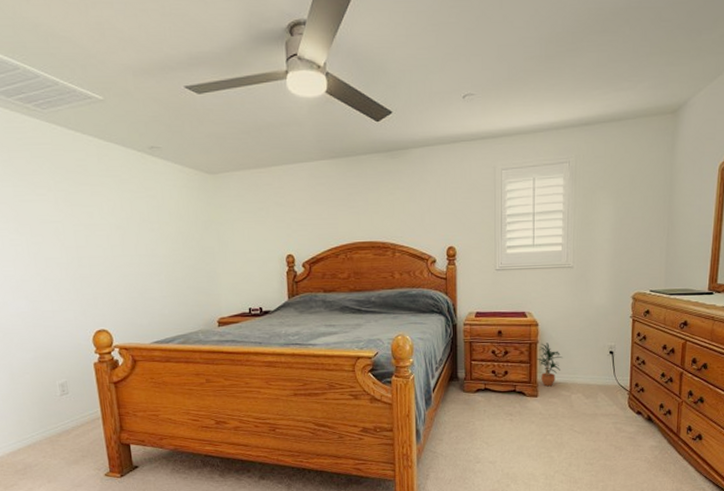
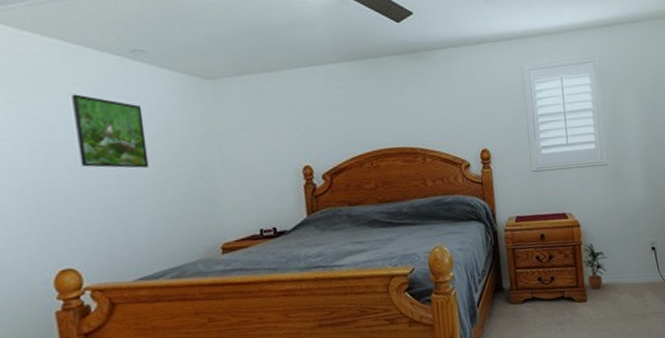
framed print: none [105,185,163,250] -> present [72,94,149,169]

